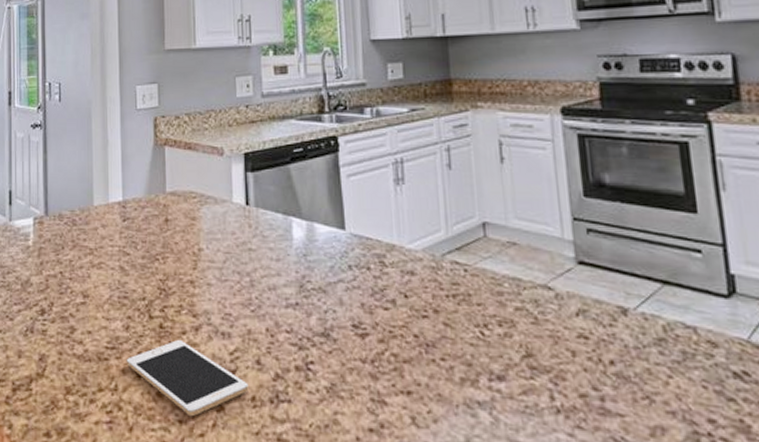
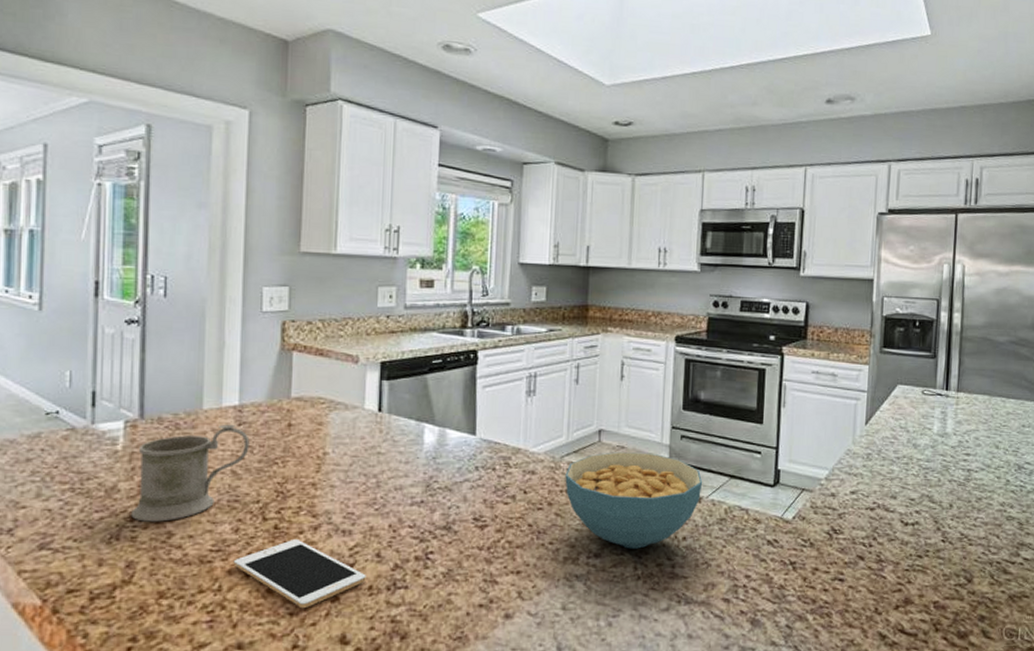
mug: none [42,219,134,316] -> present [131,424,250,522]
cereal bowl: none [449,249,626,373] -> present [565,452,703,549]

